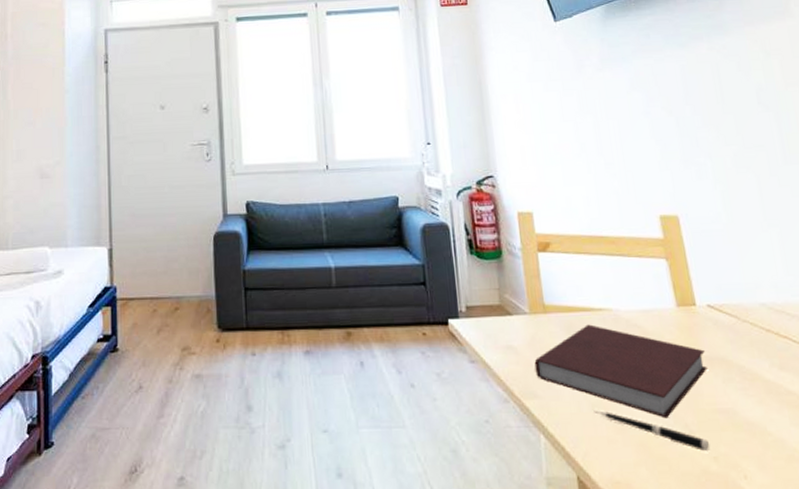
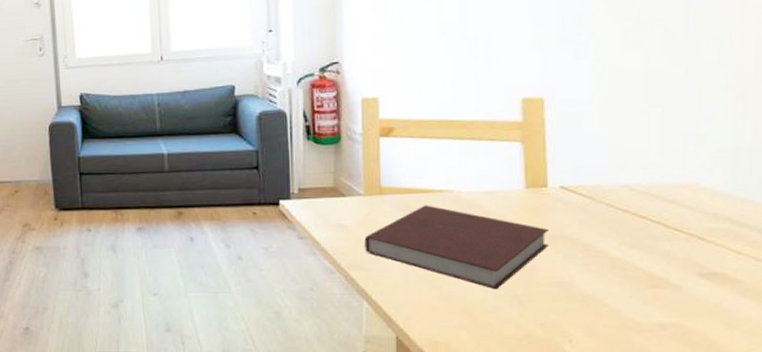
pen: present [593,410,711,452] -> none [420,281,538,319]

